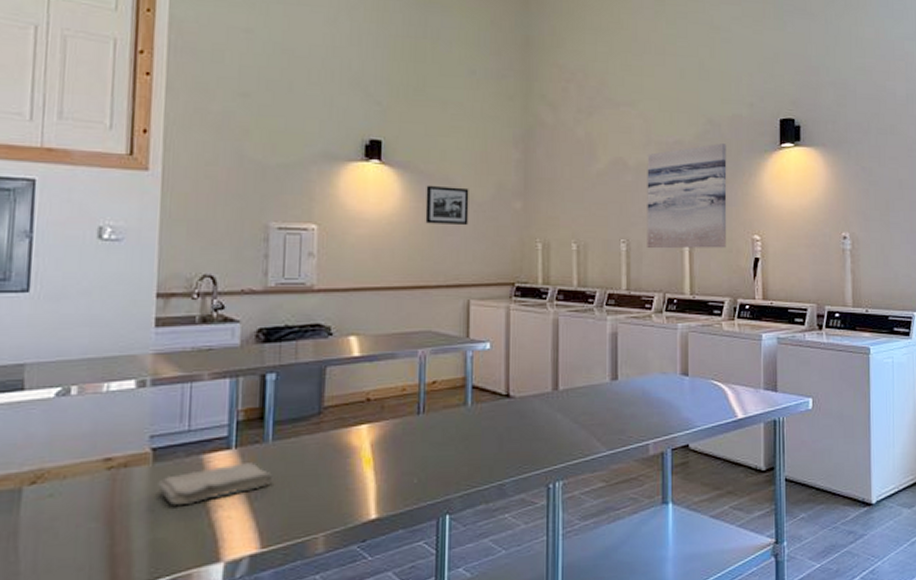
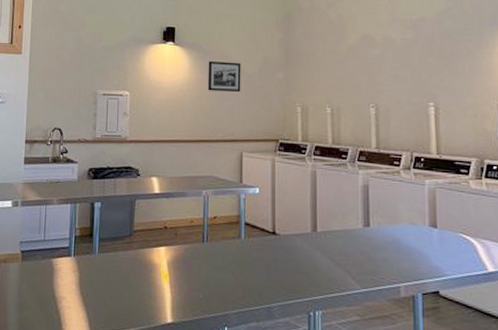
washcloth: present [158,463,273,506] -> none [24,267,99,295]
wall art: present [647,143,727,249] -> none [393,19,471,113]

